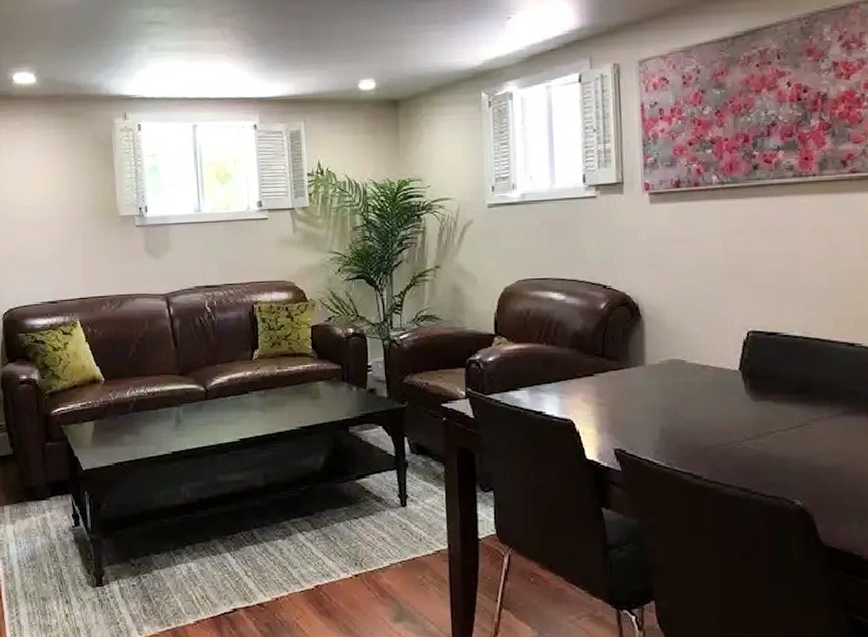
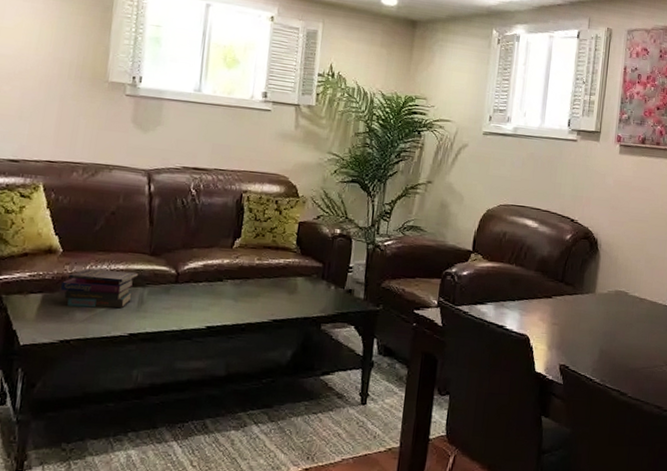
books: none [107,394,172,432] -> present [60,268,138,309]

